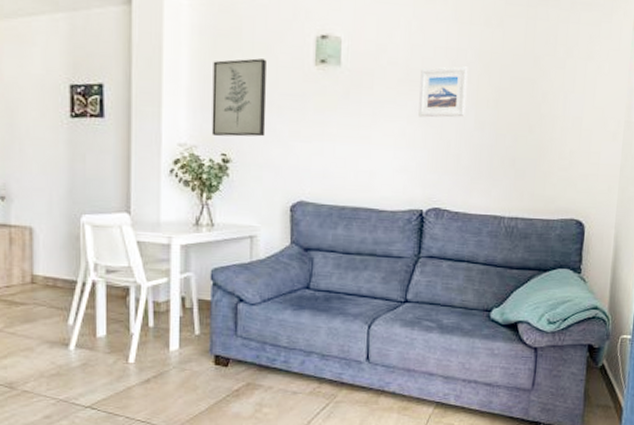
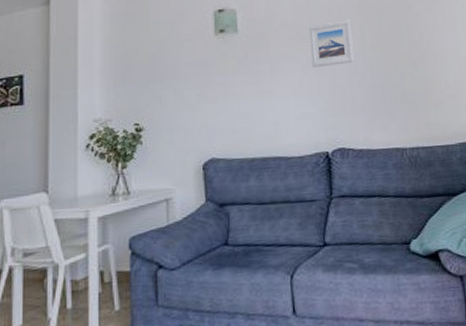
wall art: present [211,58,266,137] -> none [123,35,175,108]

